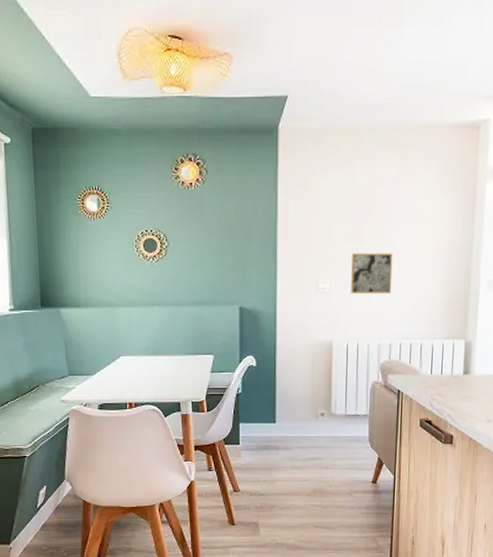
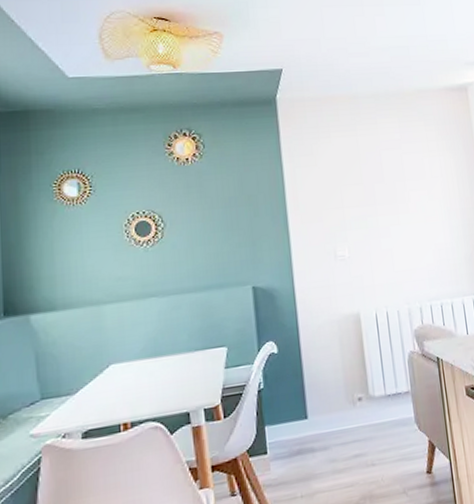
wall art: present [351,253,393,295] -> none [367,212,413,258]

